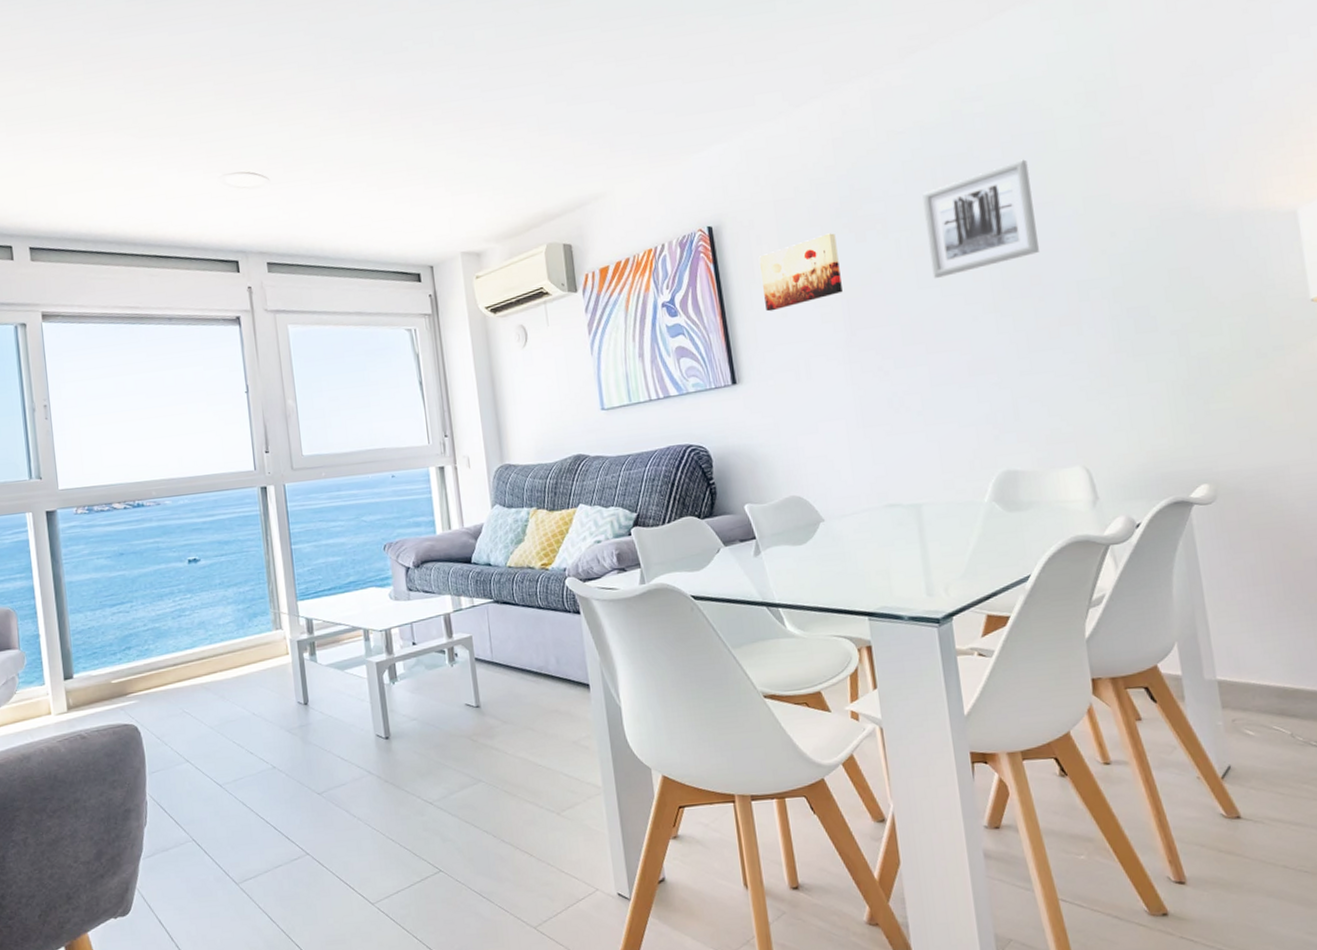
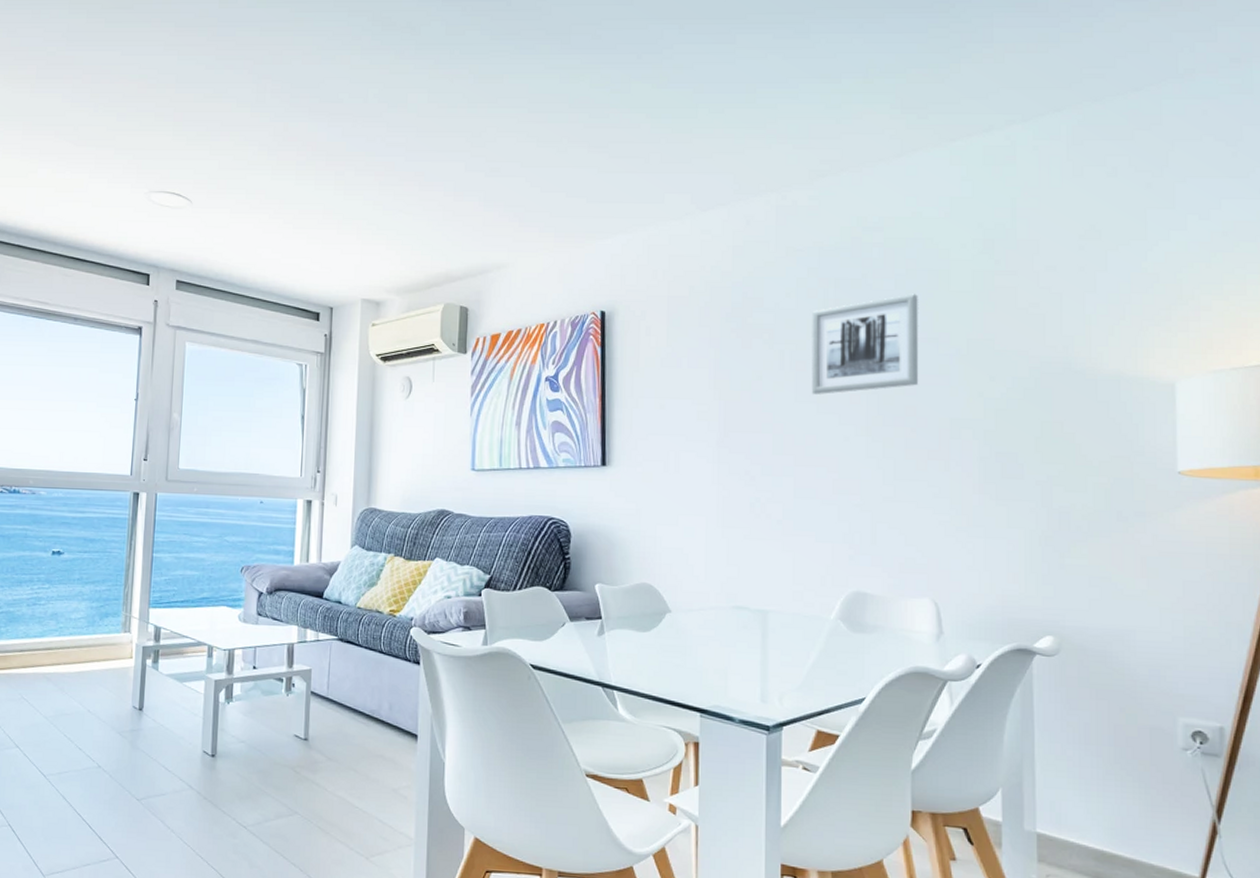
wall art: present [758,233,843,312] -> none [645,335,723,401]

